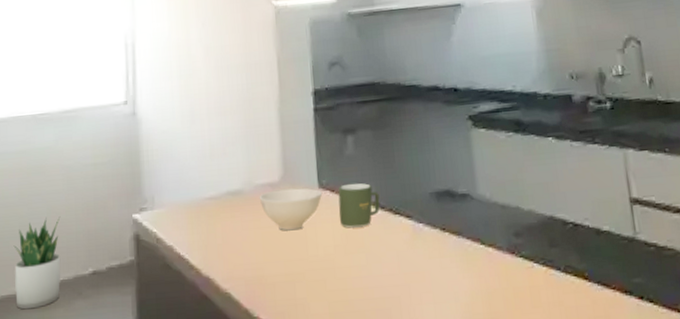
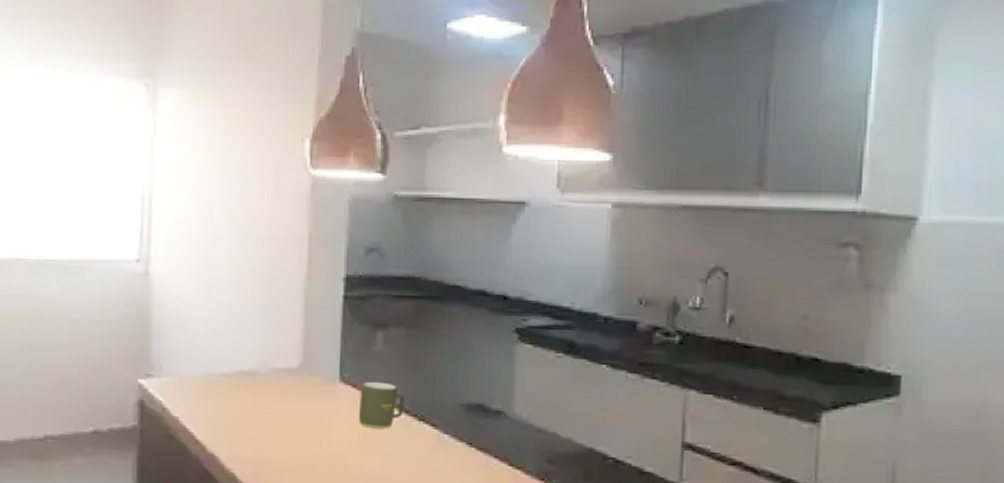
planter: present [13,216,61,310] -> none [13,369,63,458]
bowl: present [259,188,323,231] -> none [274,376,344,421]

